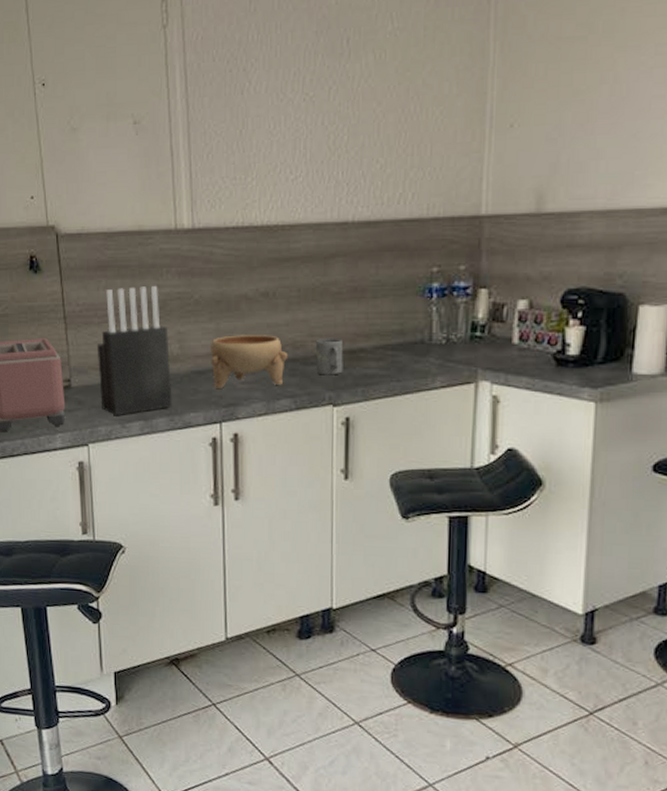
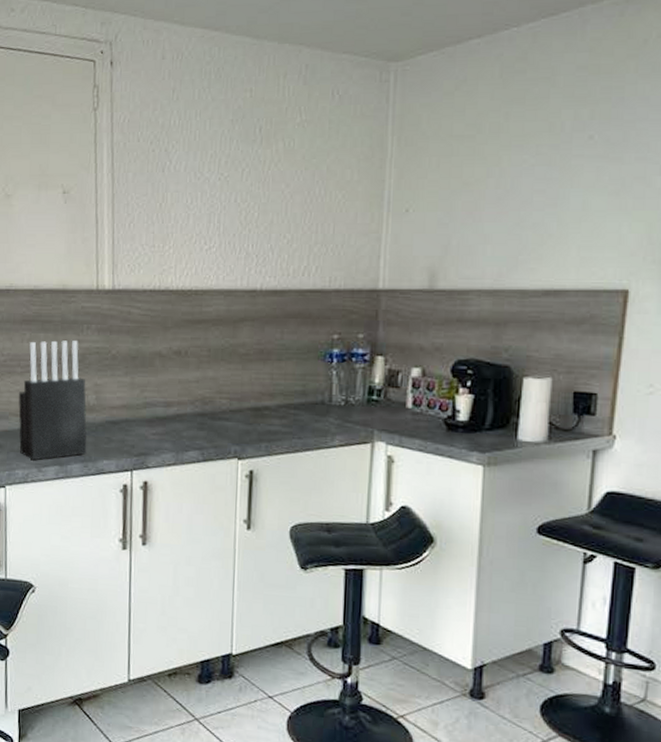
bowl: present [211,335,288,390] -> none [125,389,198,440]
mug: present [315,339,344,375] -> none [222,396,249,431]

